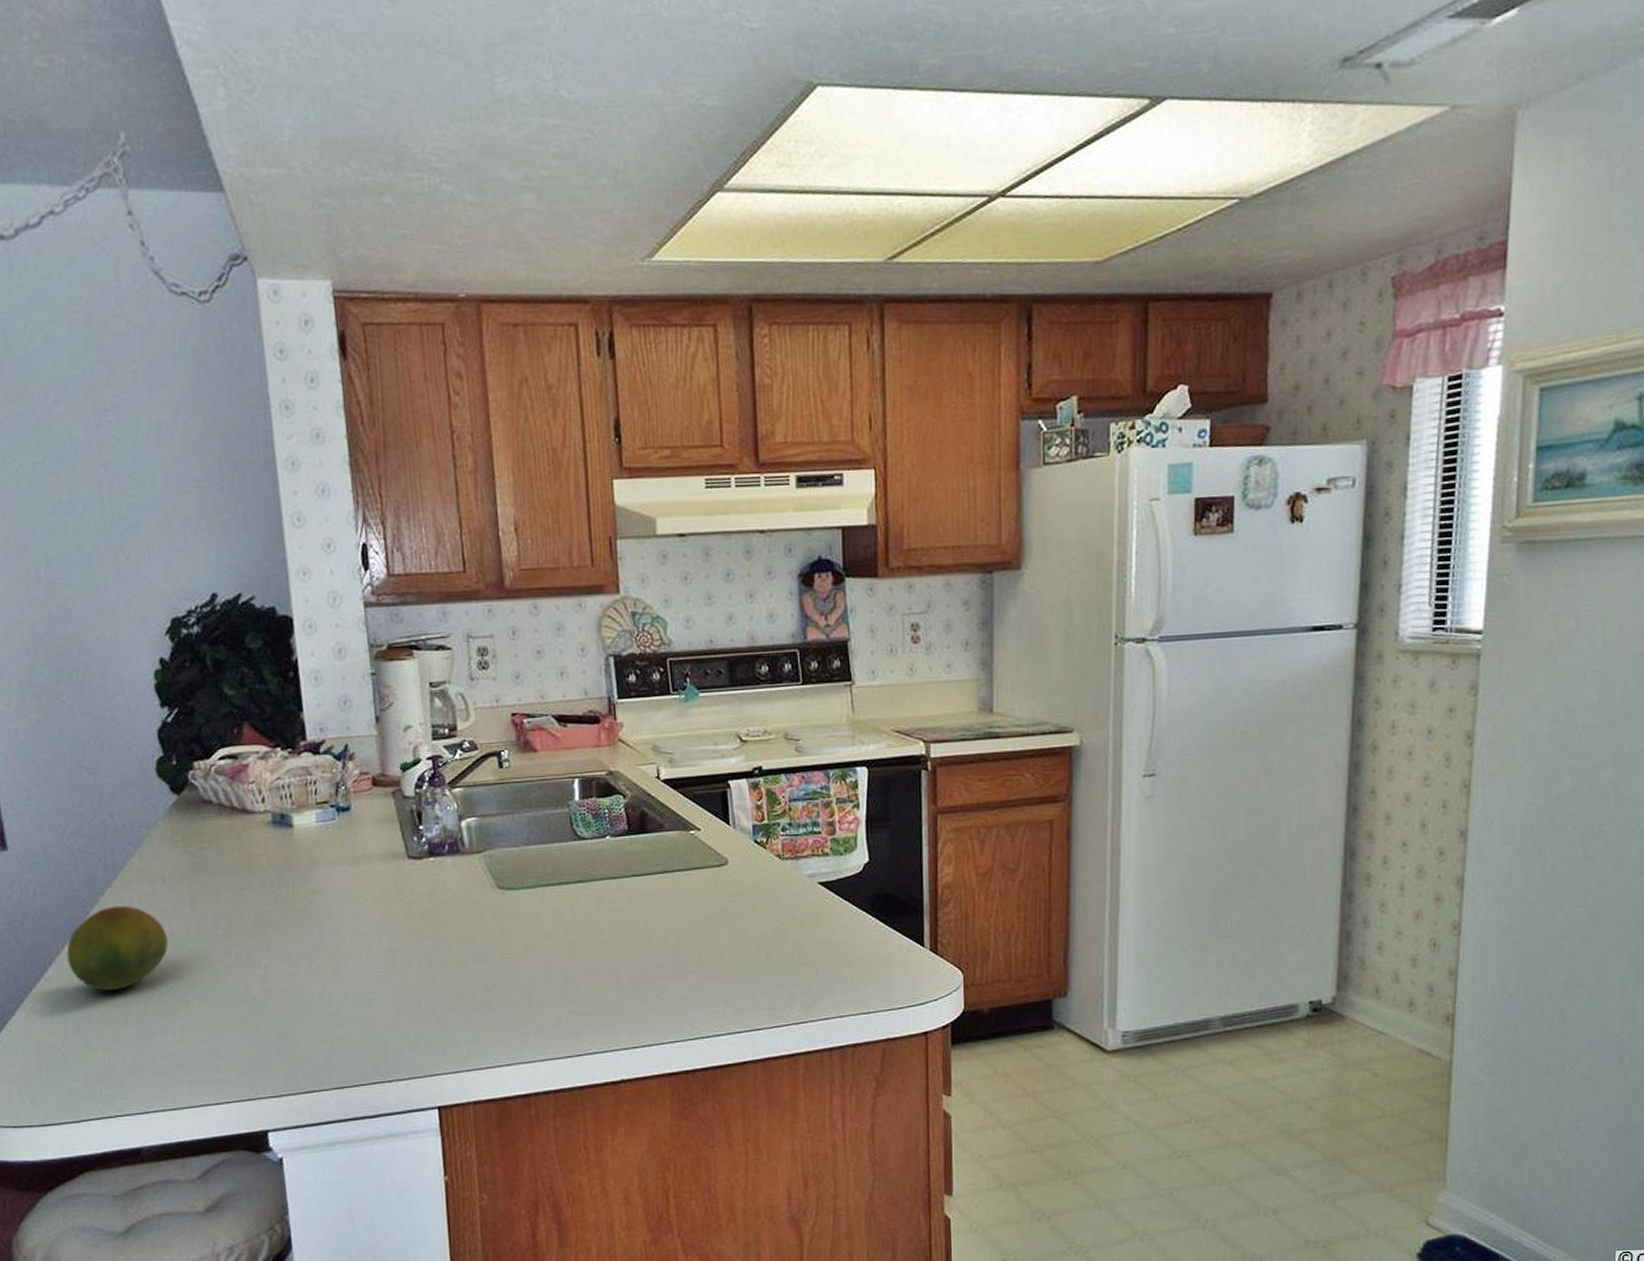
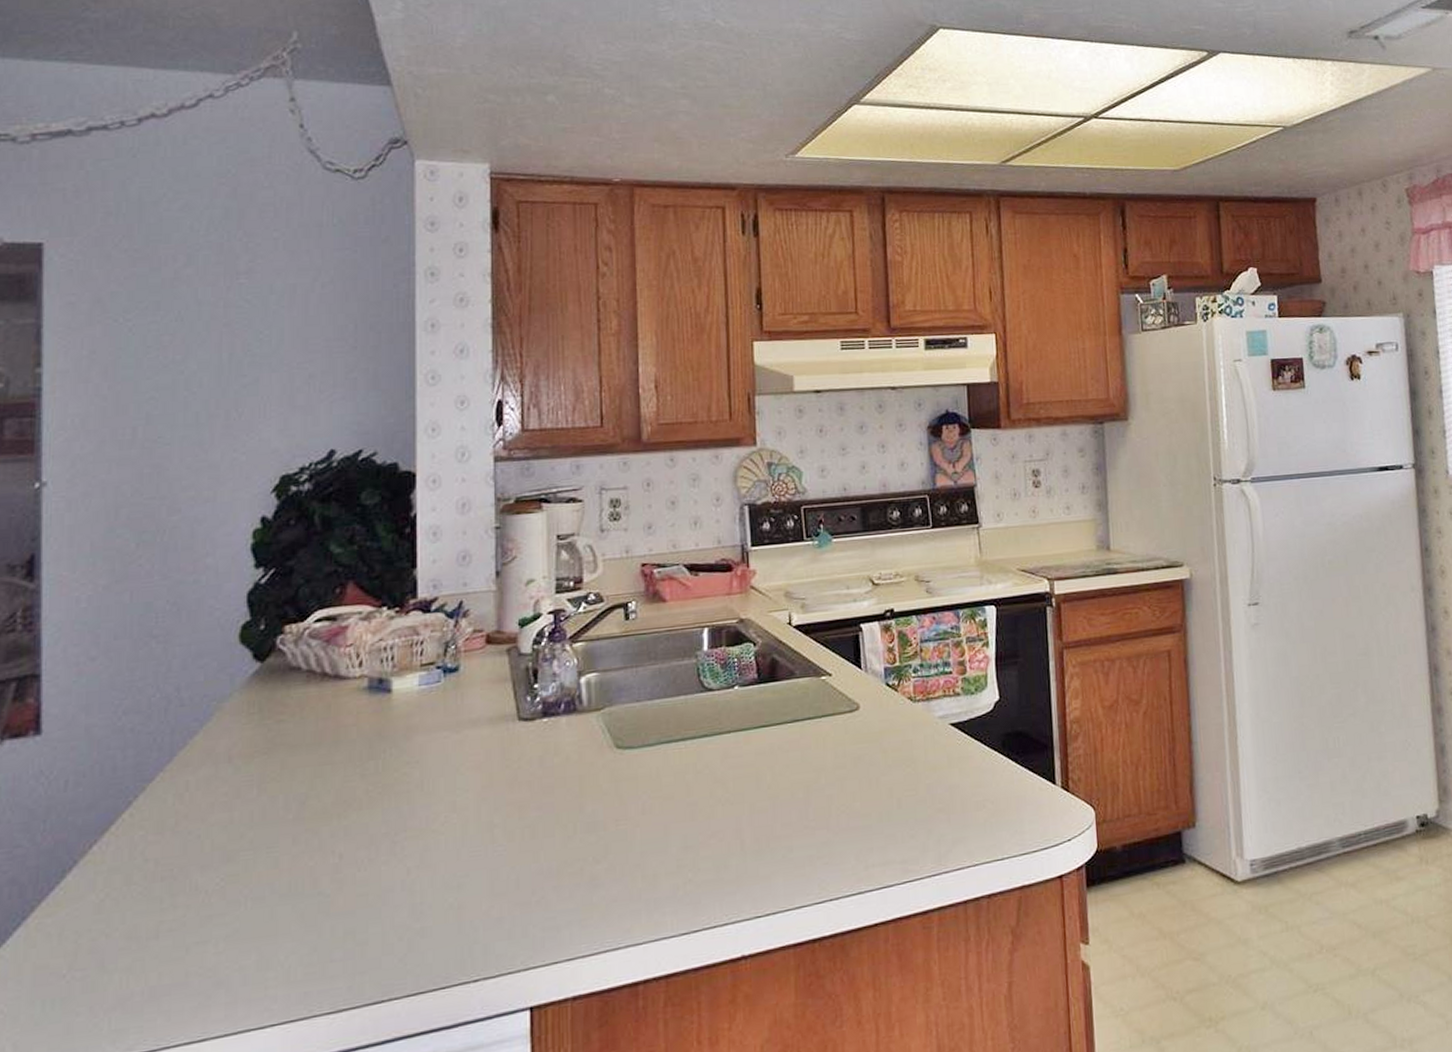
fruit: present [66,905,169,991] -> none [94,792,226,897]

